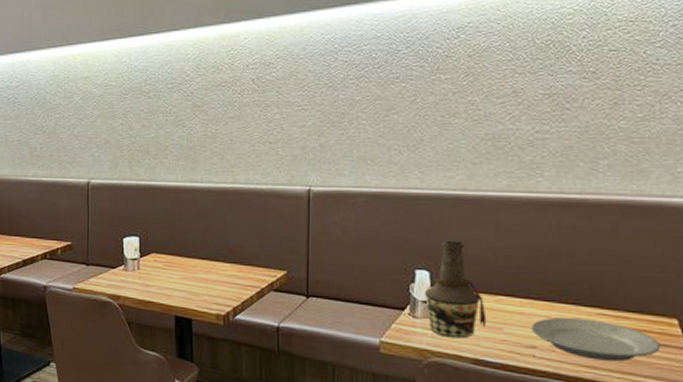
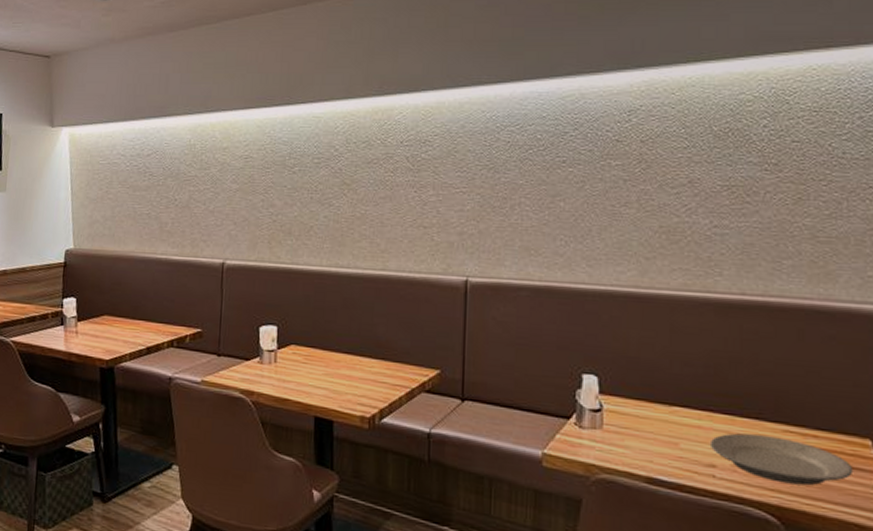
bottle: present [424,239,487,339] -> none [591,340,661,454]

